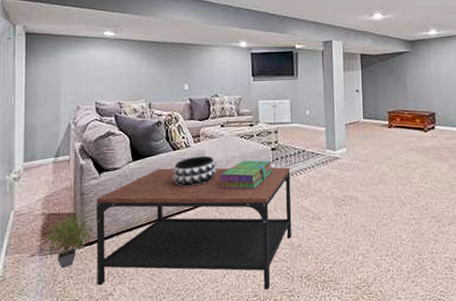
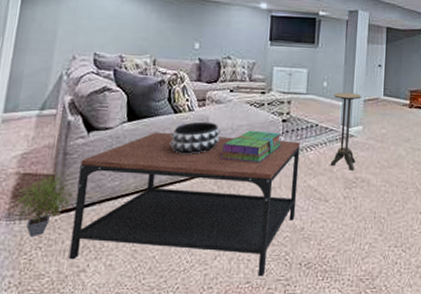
side table: none [316,118,343,190] -> present [330,92,362,170]

